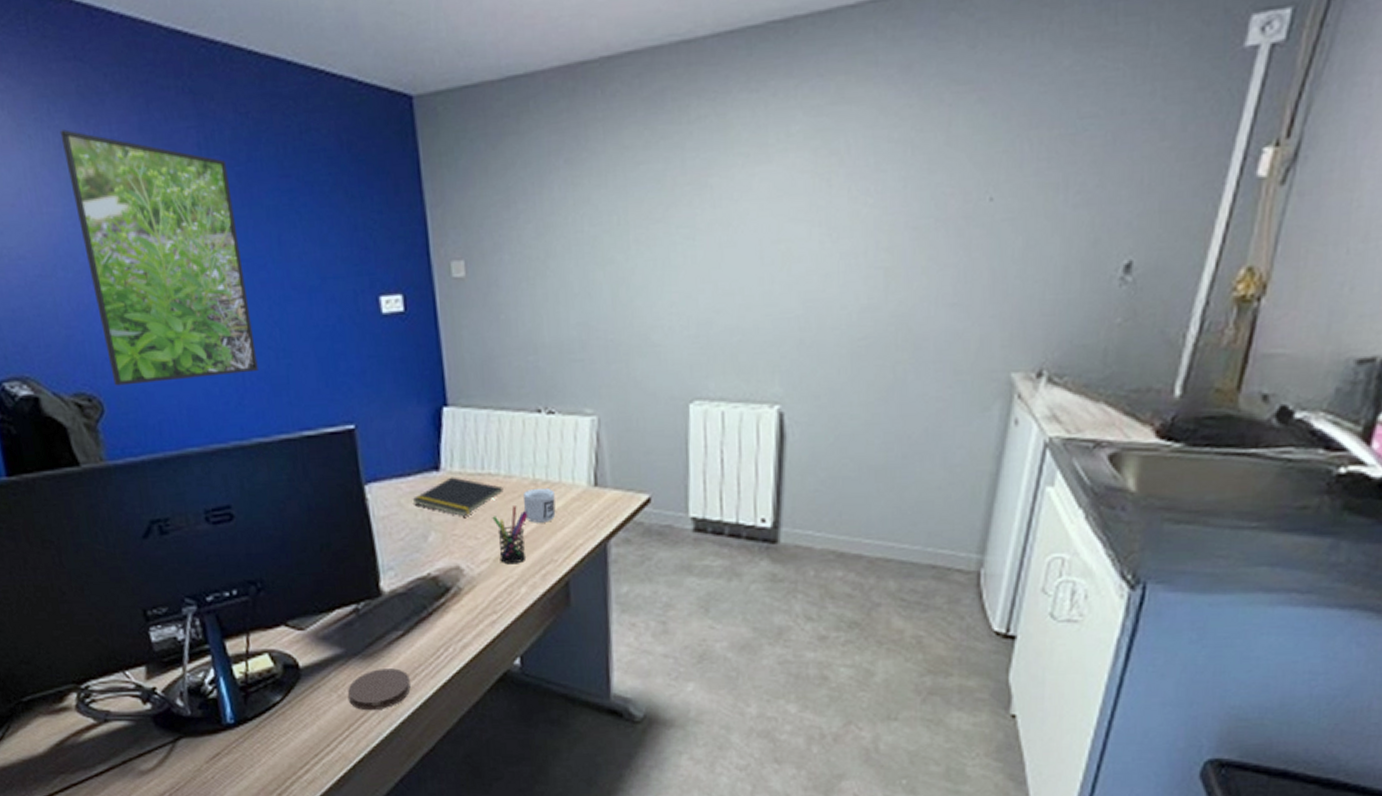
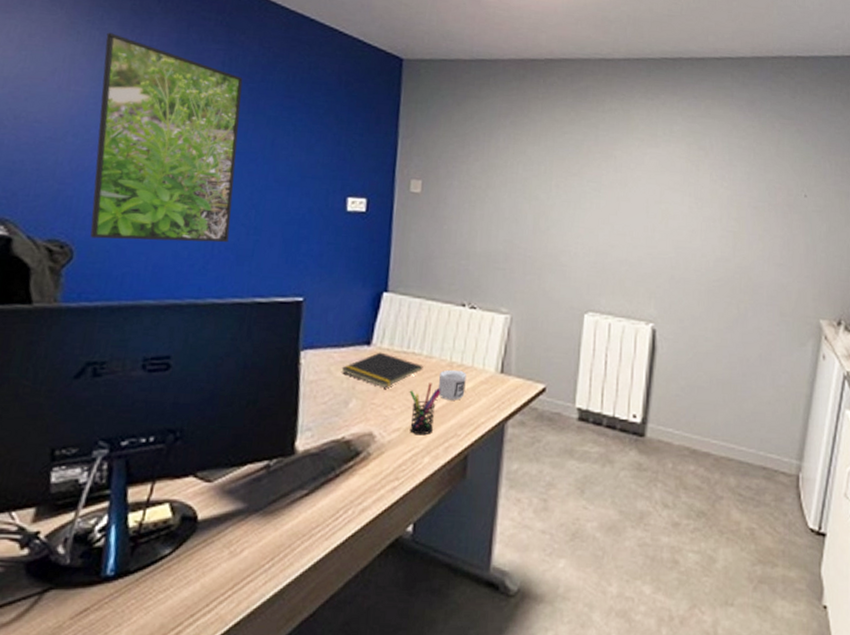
coaster: present [348,668,411,711] -> none [240,527,305,570]

